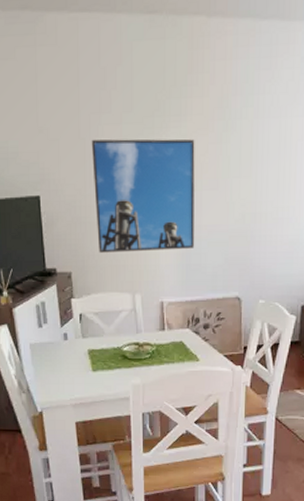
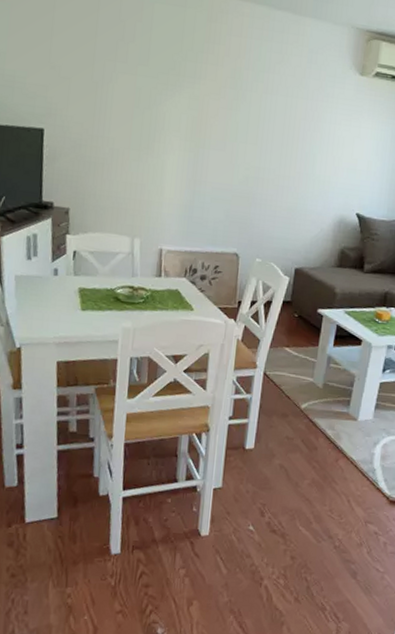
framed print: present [91,139,195,253] -> none [100,85,207,202]

